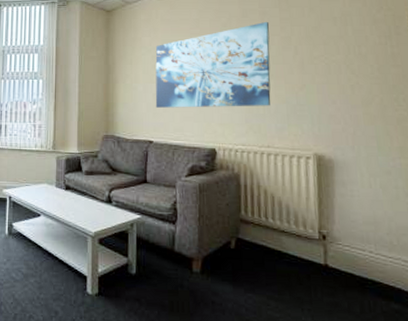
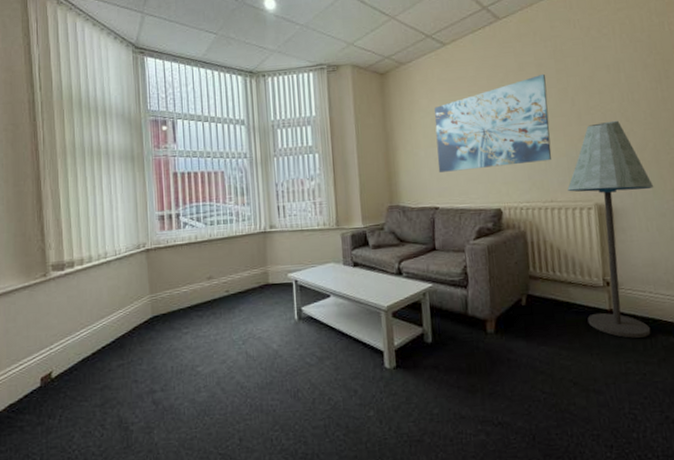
floor lamp: none [286,72,380,299] -> present [567,120,654,338]

